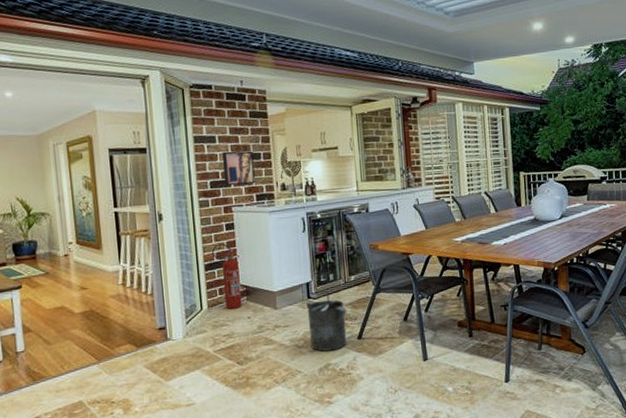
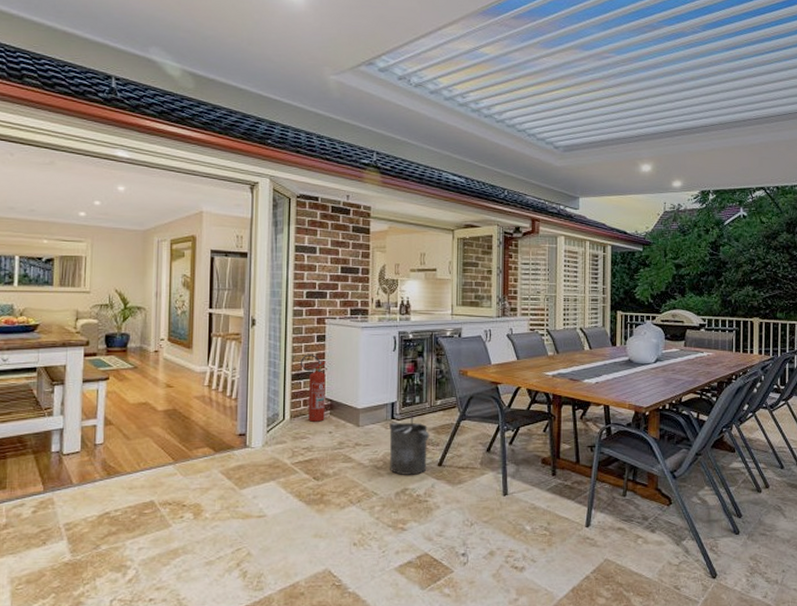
wall art: present [222,151,255,186] -> none [321,263,352,298]

